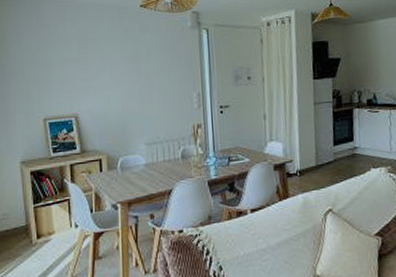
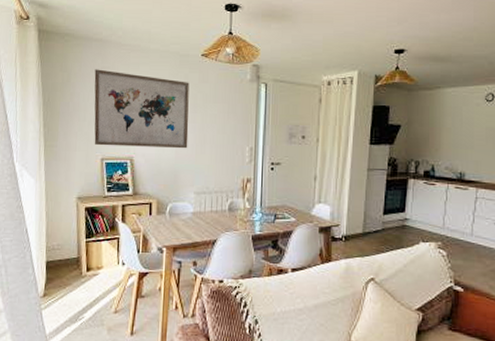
wall art: none [30,28,134,106] -> present [94,69,190,149]

